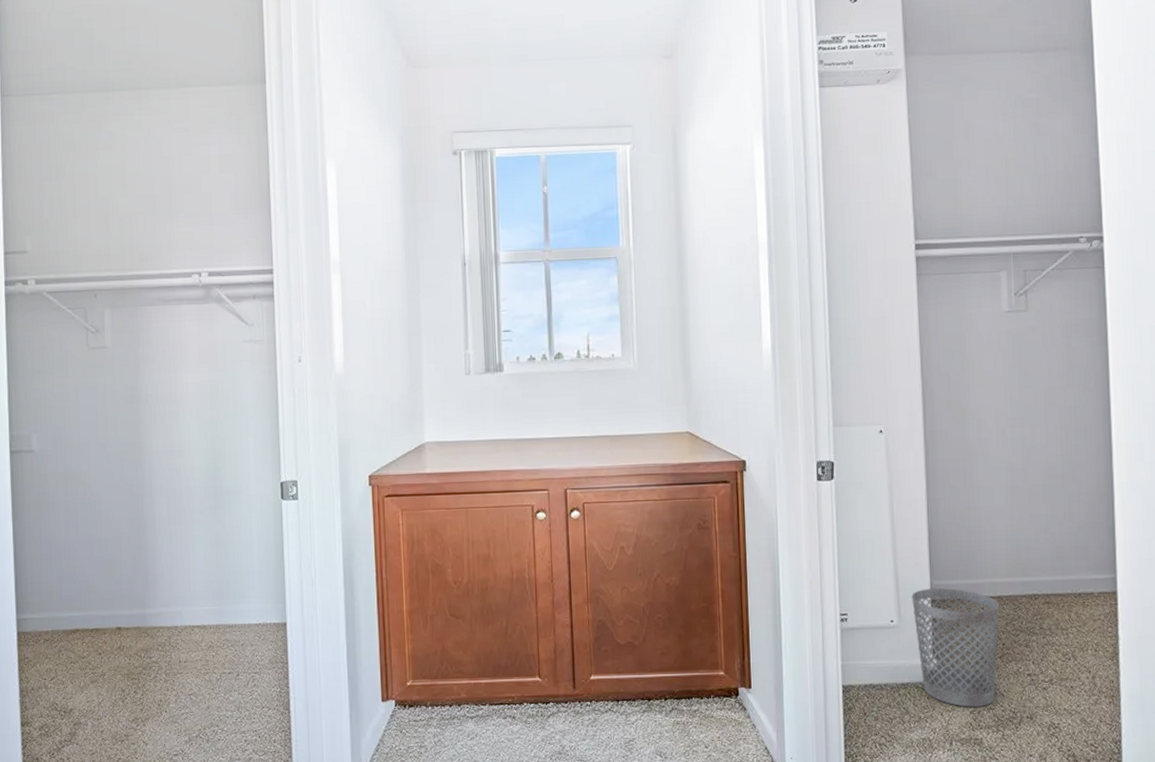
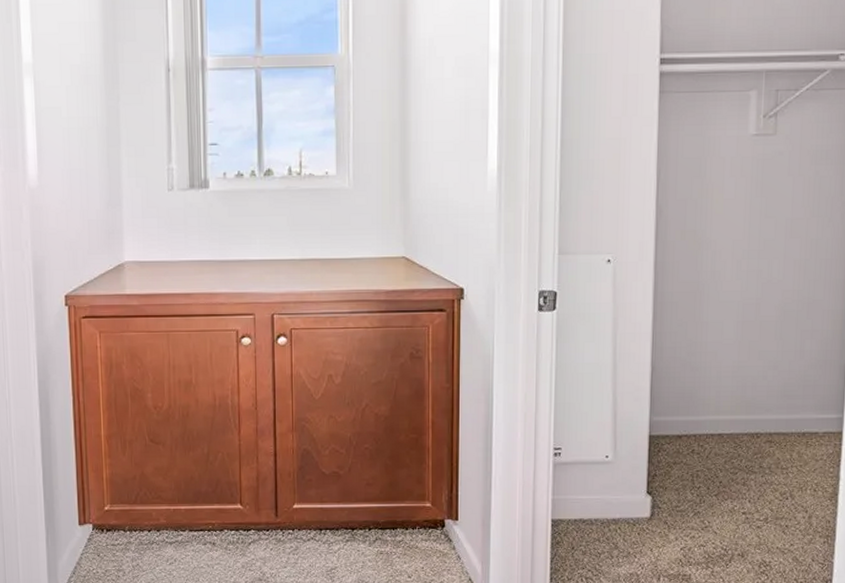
wastebasket: present [912,588,1000,707] -> none [629,424,720,544]

